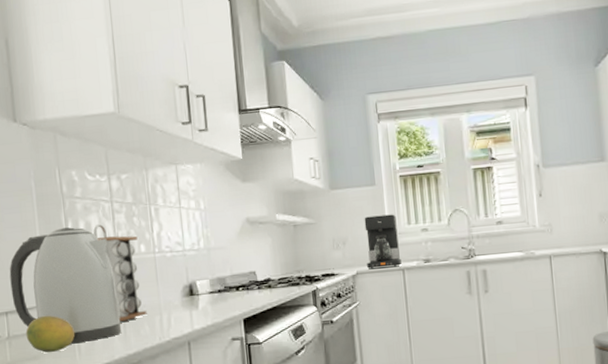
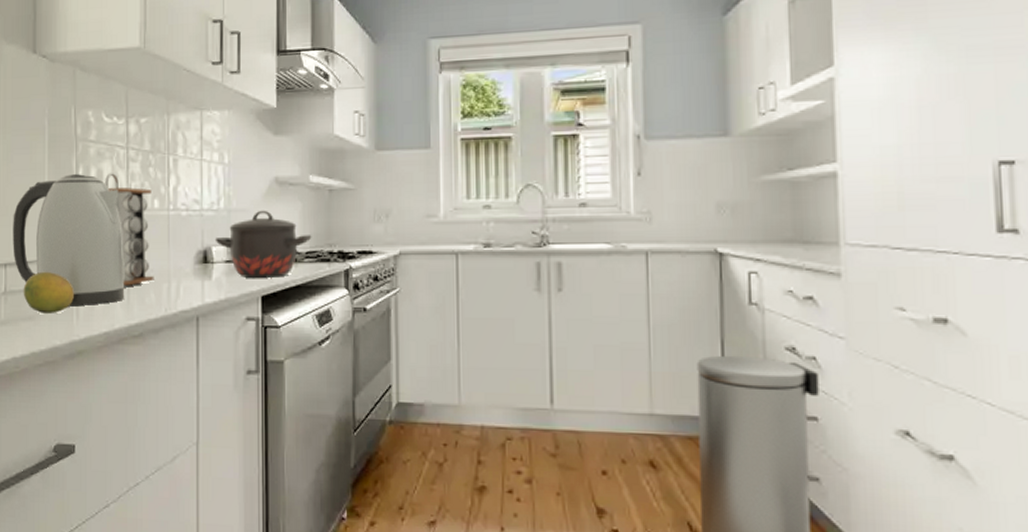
cooking pot: none [198,246,283,305] -> present [215,210,312,278]
coffee maker: present [364,214,402,270] -> none [413,184,455,250]

